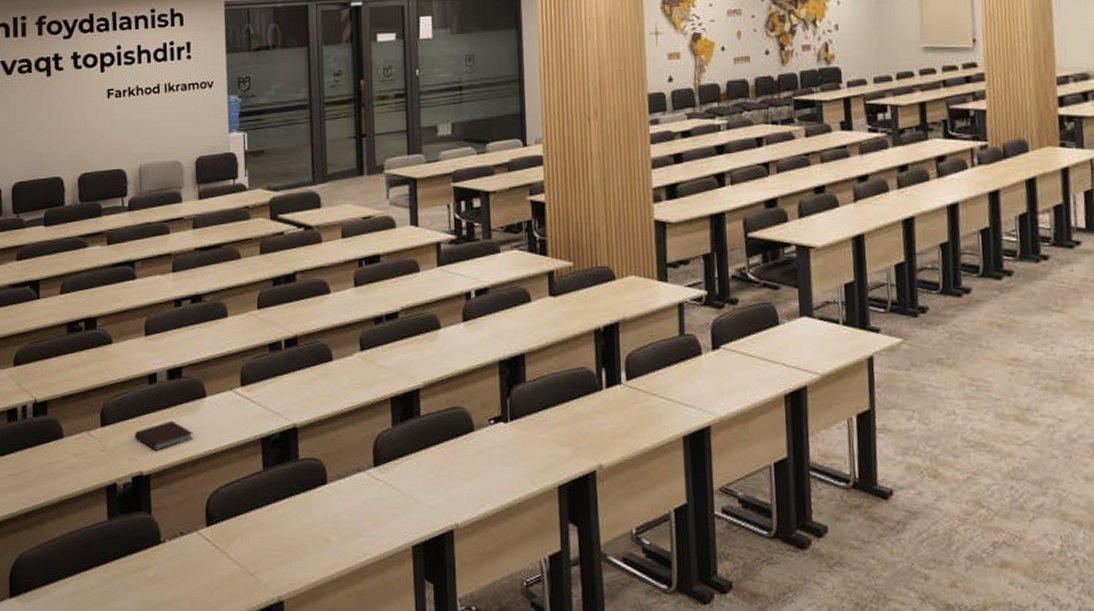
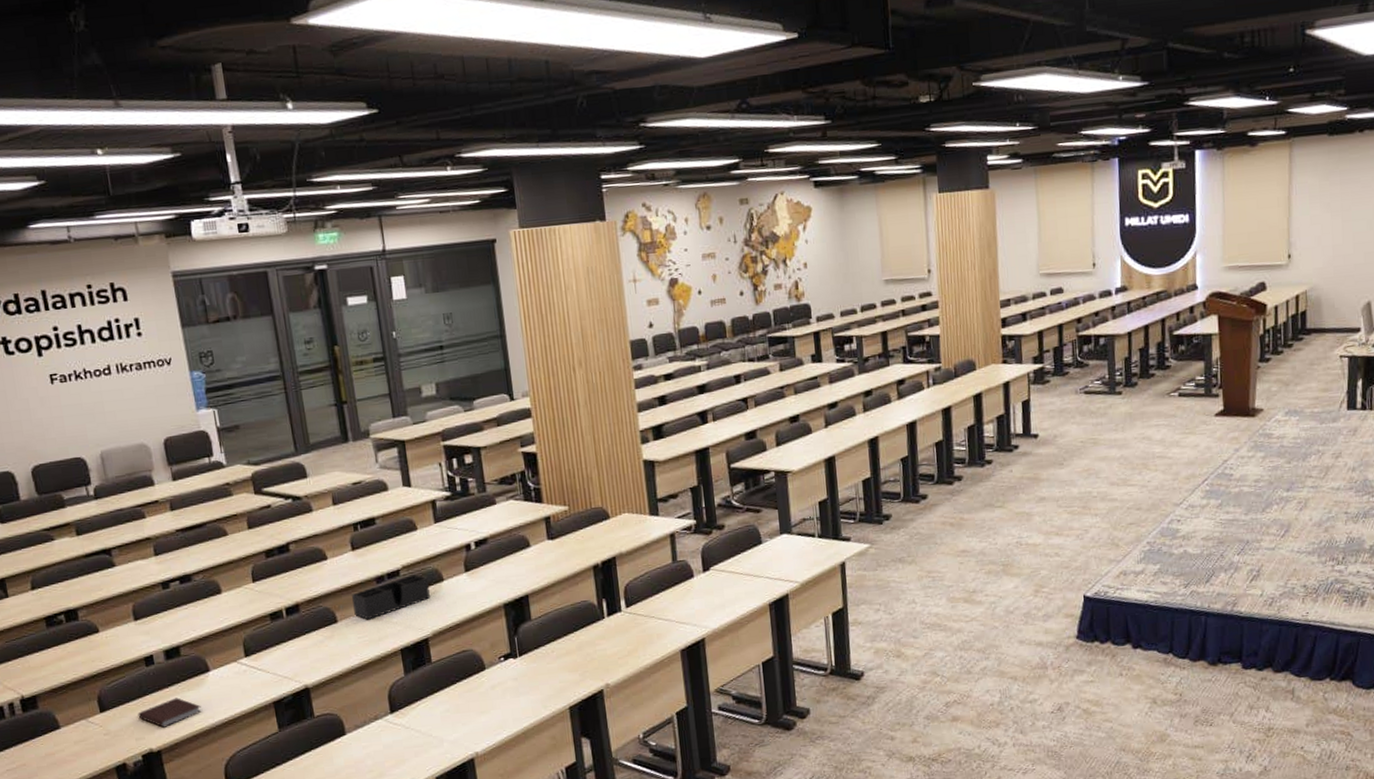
desk organizer: none [349,319,425,362] -> present [352,574,430,620]

